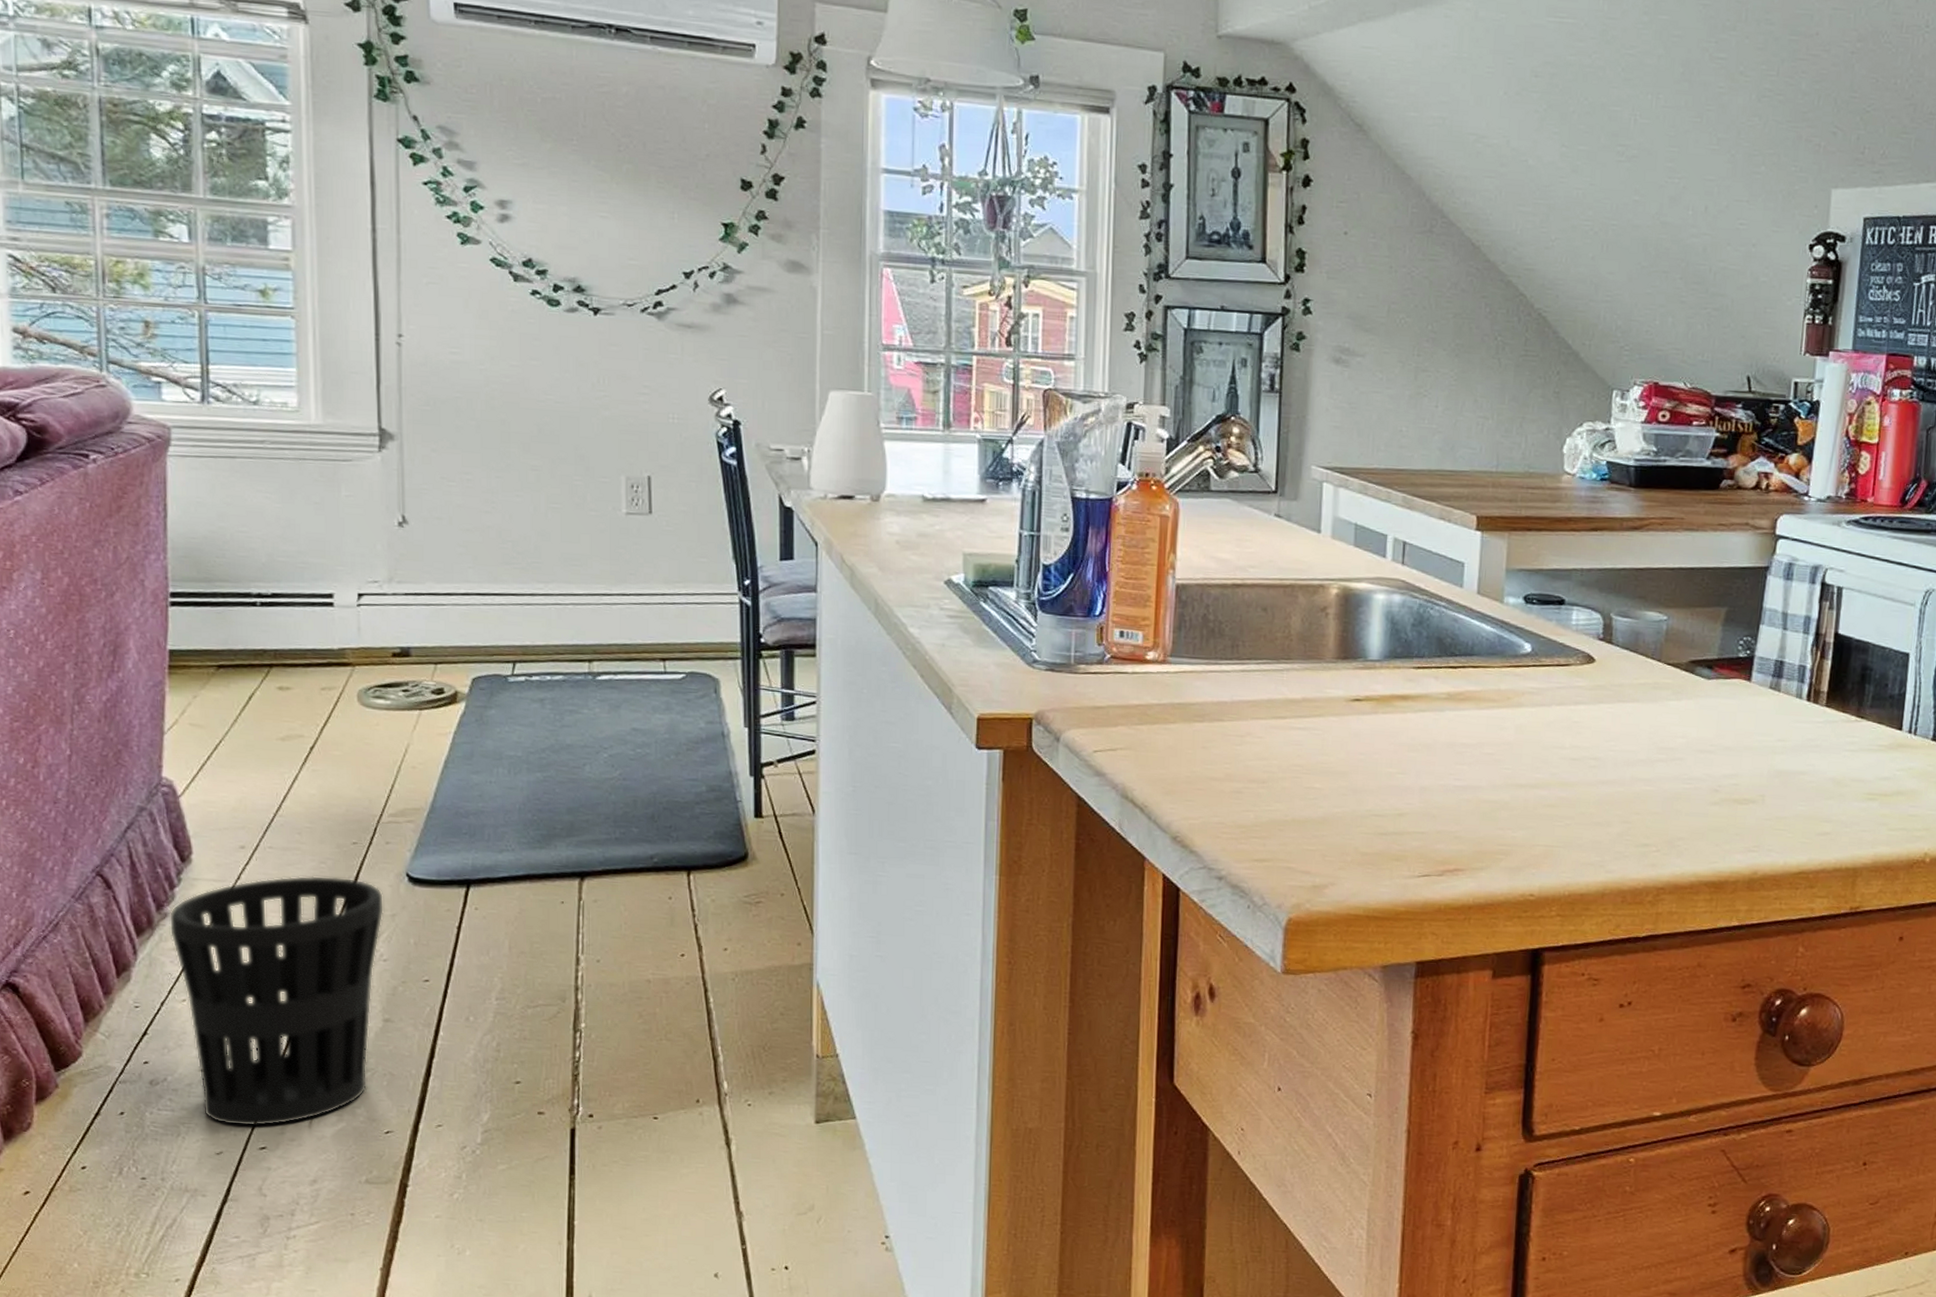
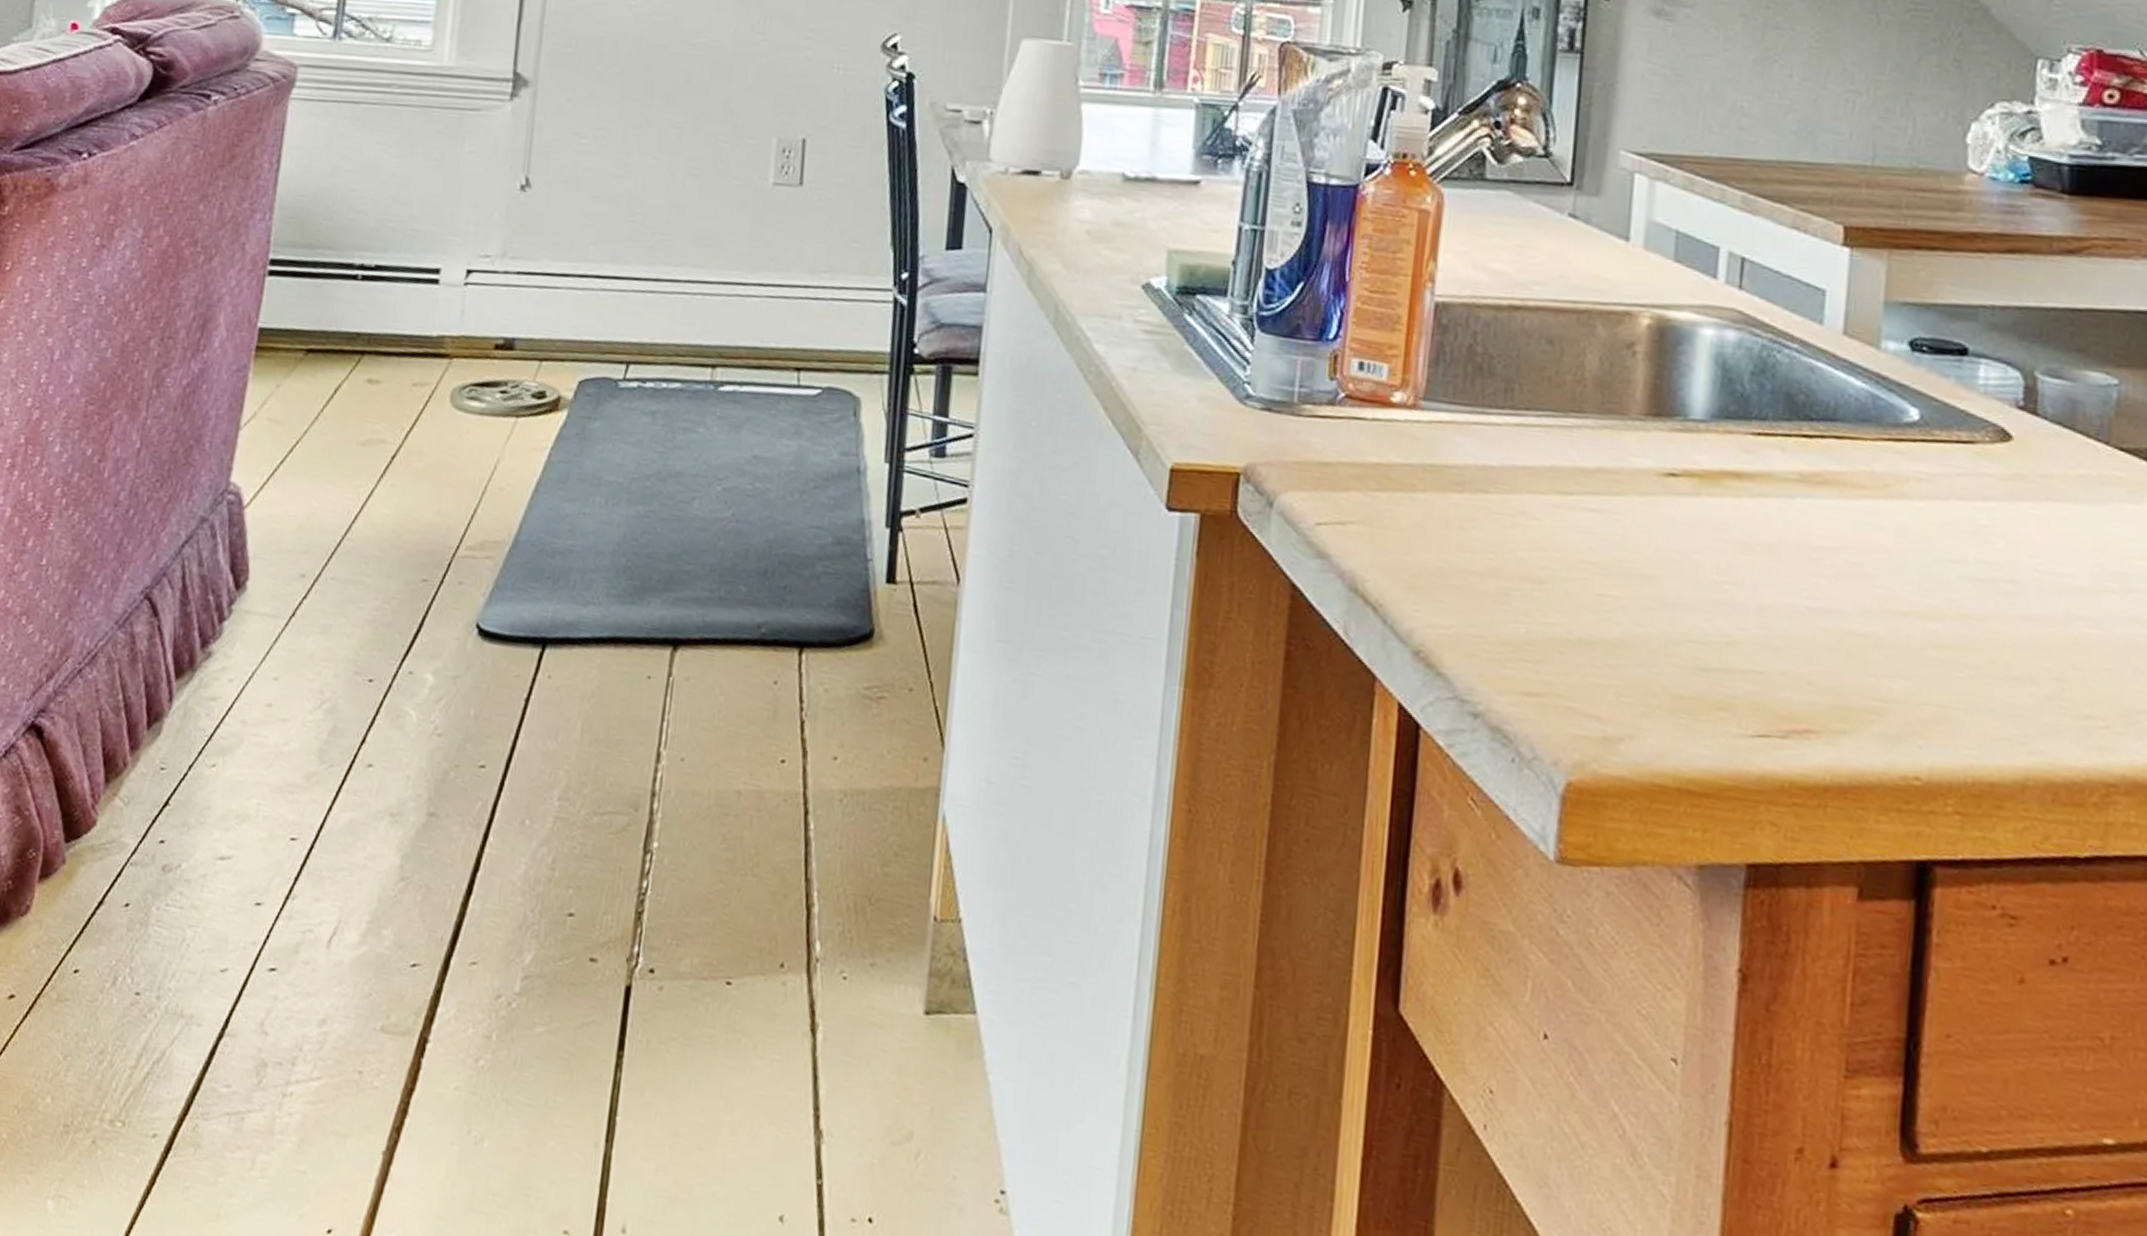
wastebasket: present [169,875,385,1127] -> none [210,617,448,941]

